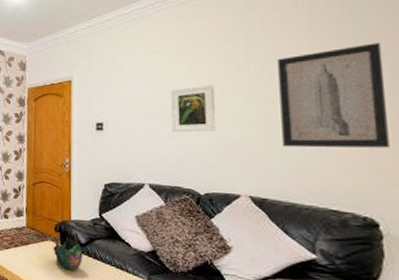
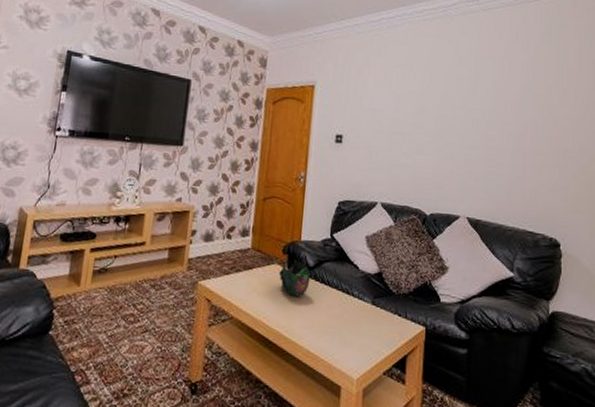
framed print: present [170,85,217,133] -> none [406,105,447,153]
wall art: present [277,43,390,148] -> none [497,82,574,177]

